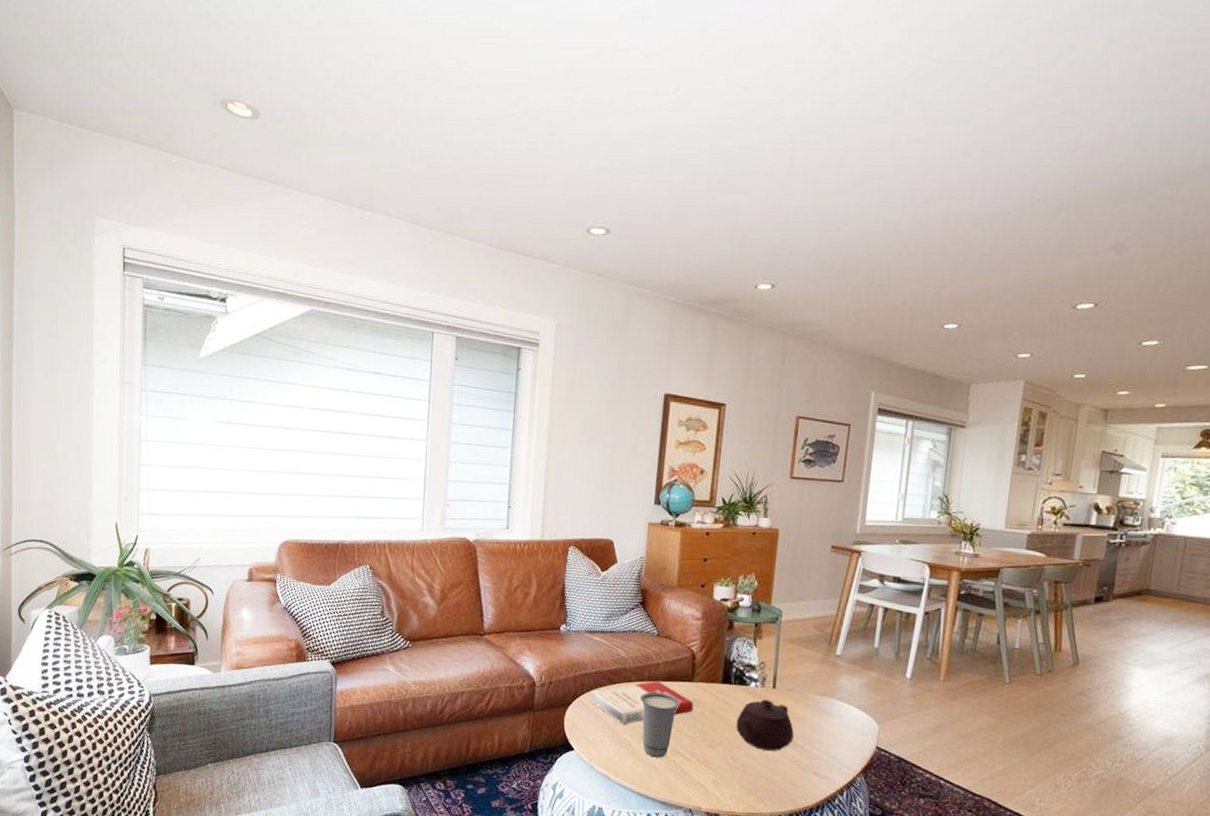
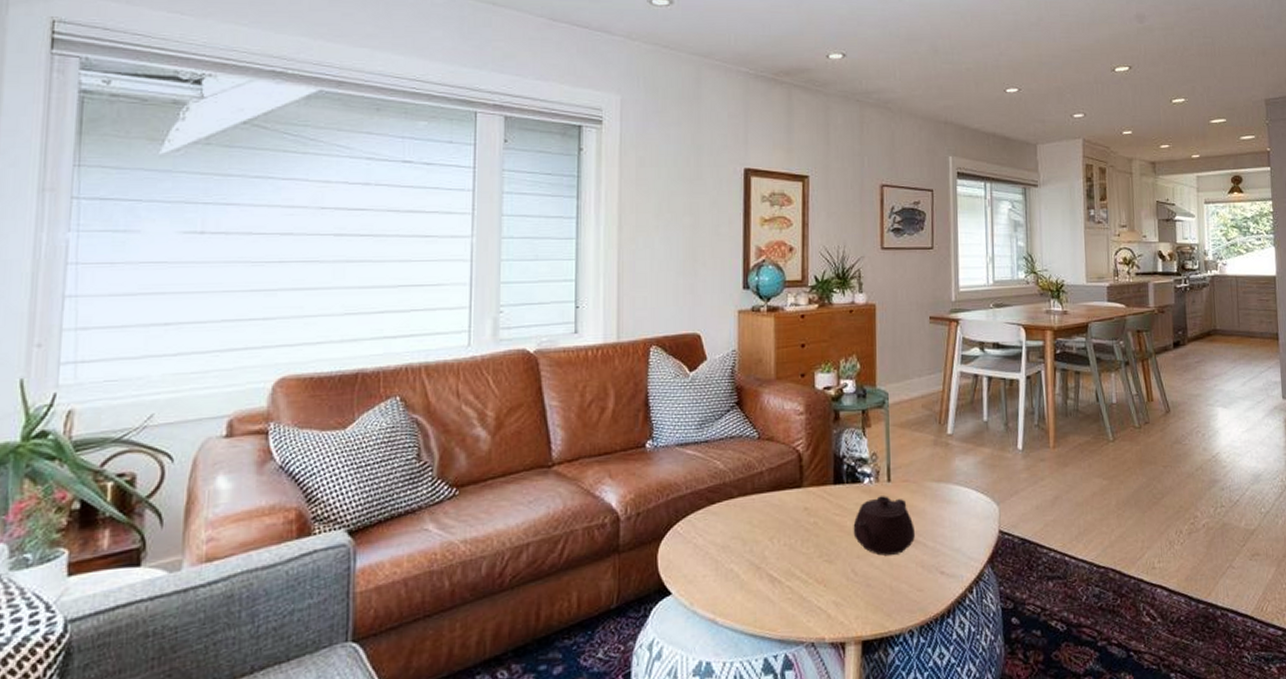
book: present [591,680,694,724] -> none [688,492,806,551]
cup: present [640,691,680,758] -> none [745,505,790,587]

